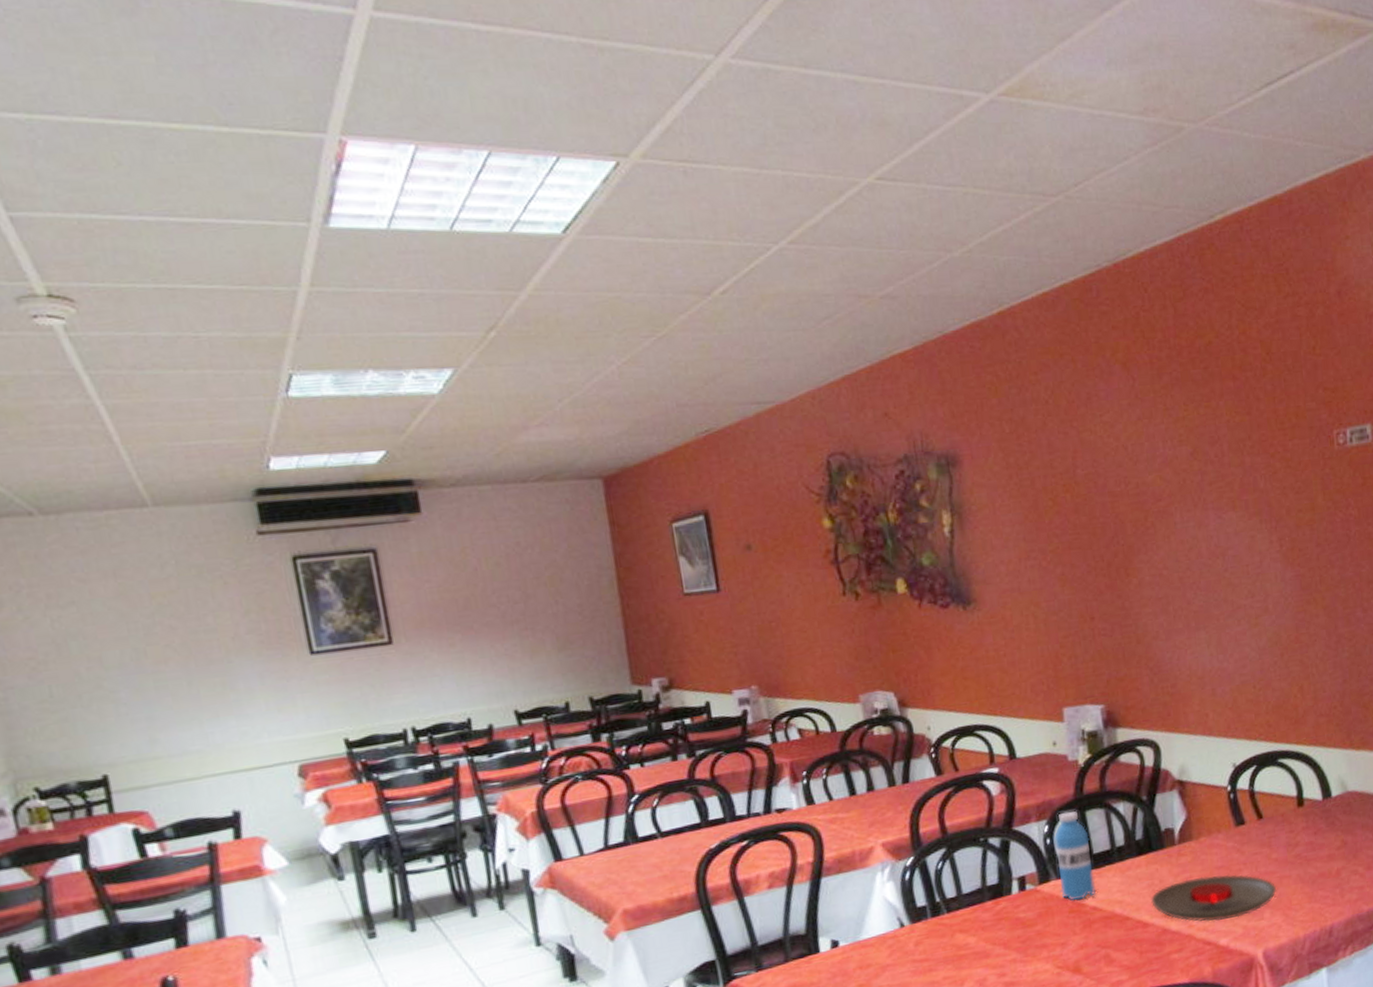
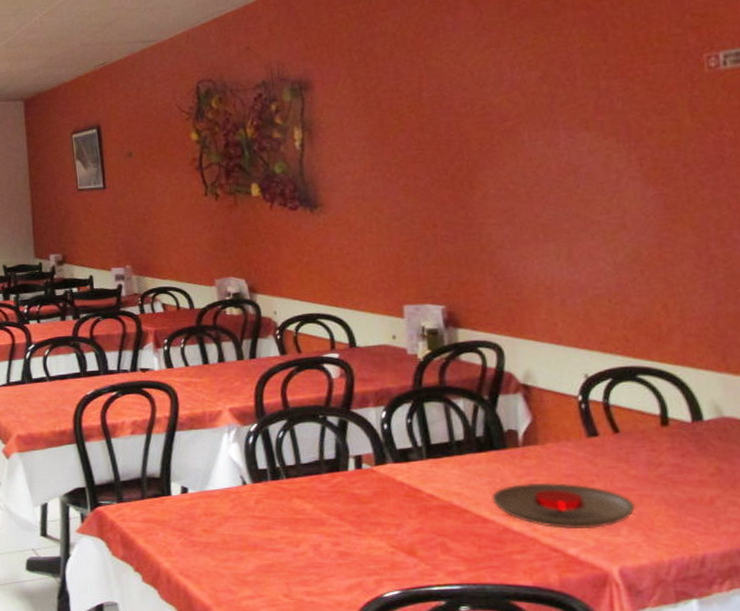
water bottle: present [1053,811,1096,902] -> none [390,401,433,486]

